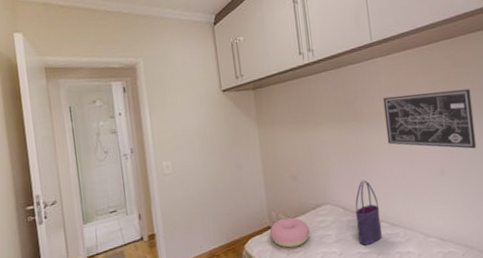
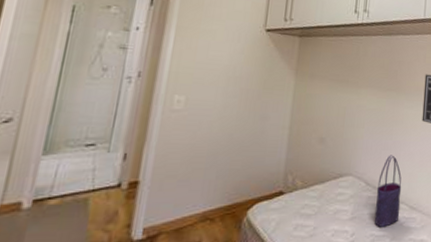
cushion: present [269,217,310,248] -> none [280,184,326,220]

